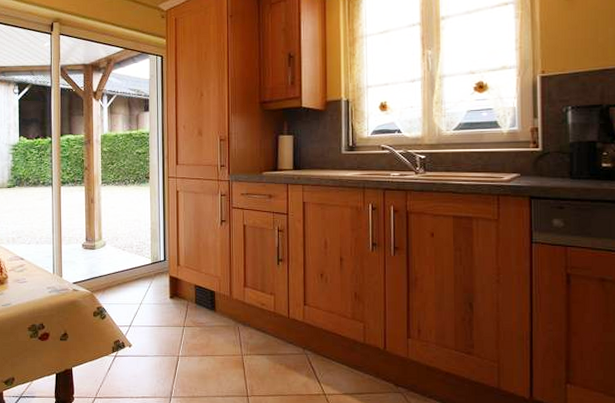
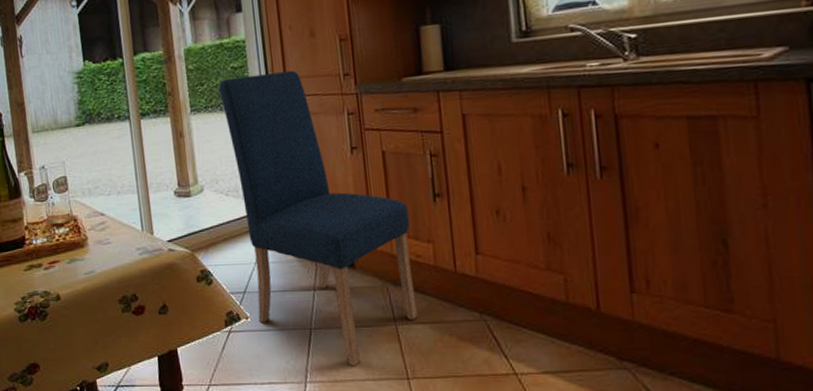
chair: none [125,159,259,386] -> present [218,70,418,367]

